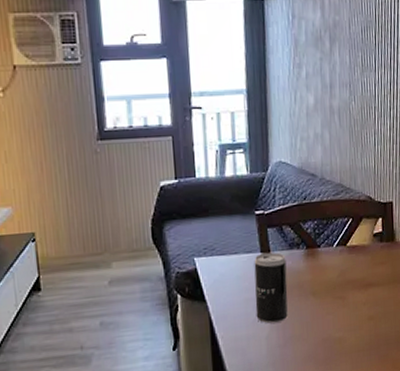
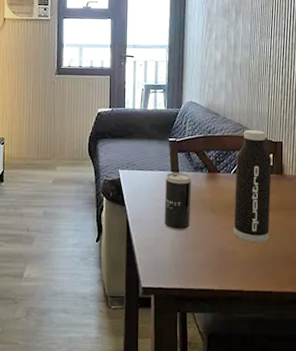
water bottle: none [339,190,382,326] -> present [234,129,272,243]

